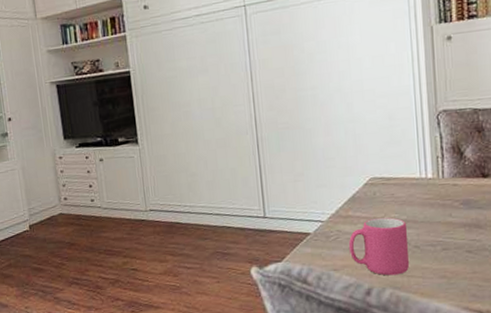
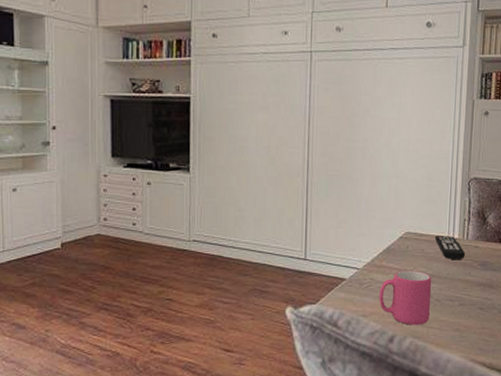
remote control: none [404,176,442,202] -> present [434,236,465,259]

